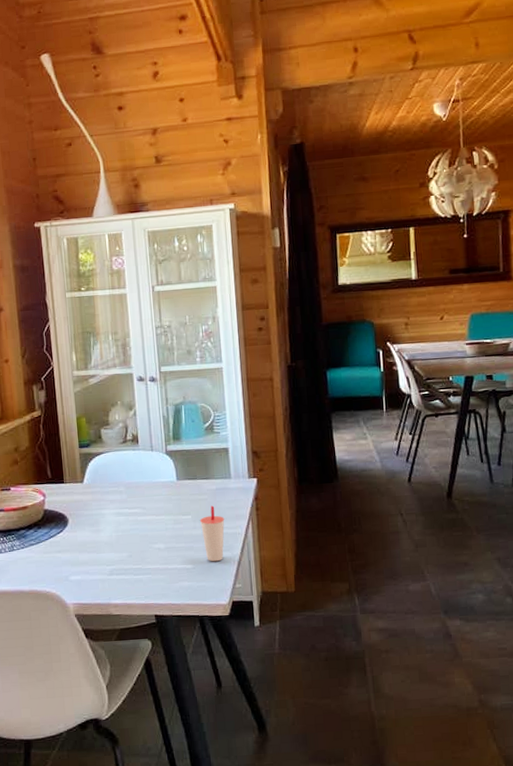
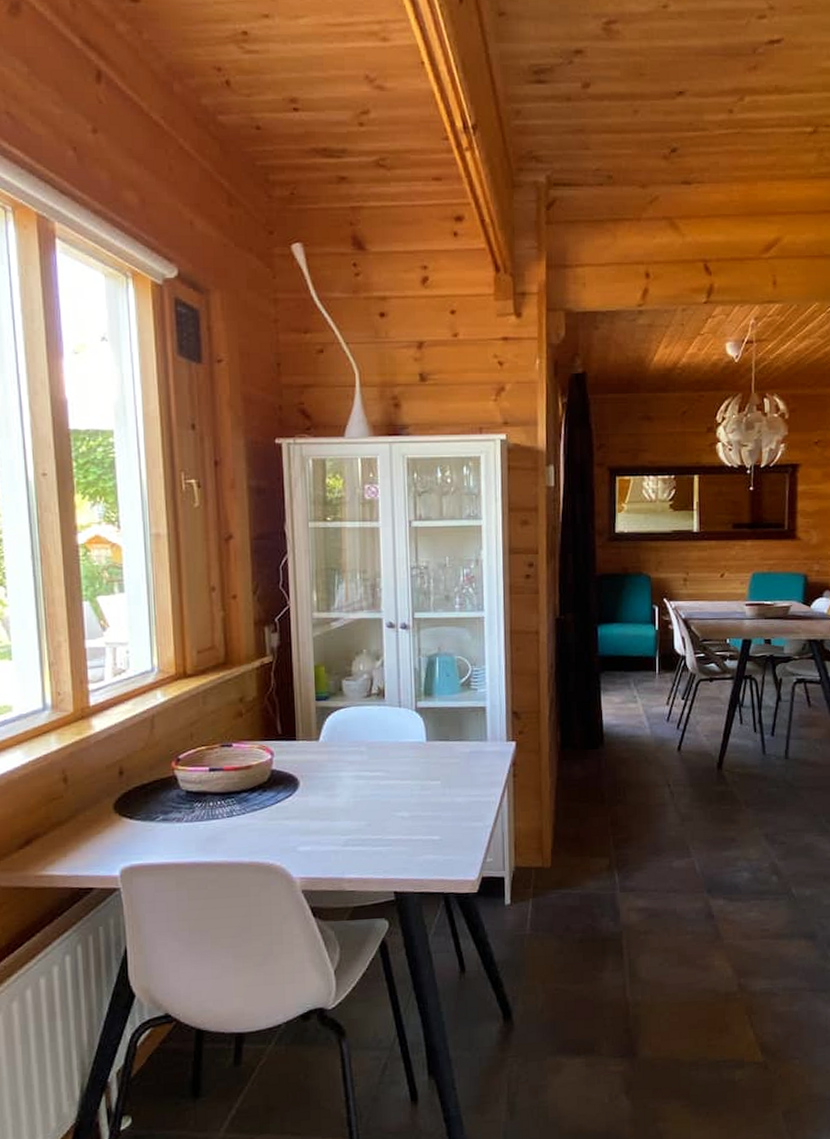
cup: present [199,505,225,562] -> none [449,770,478,833]

